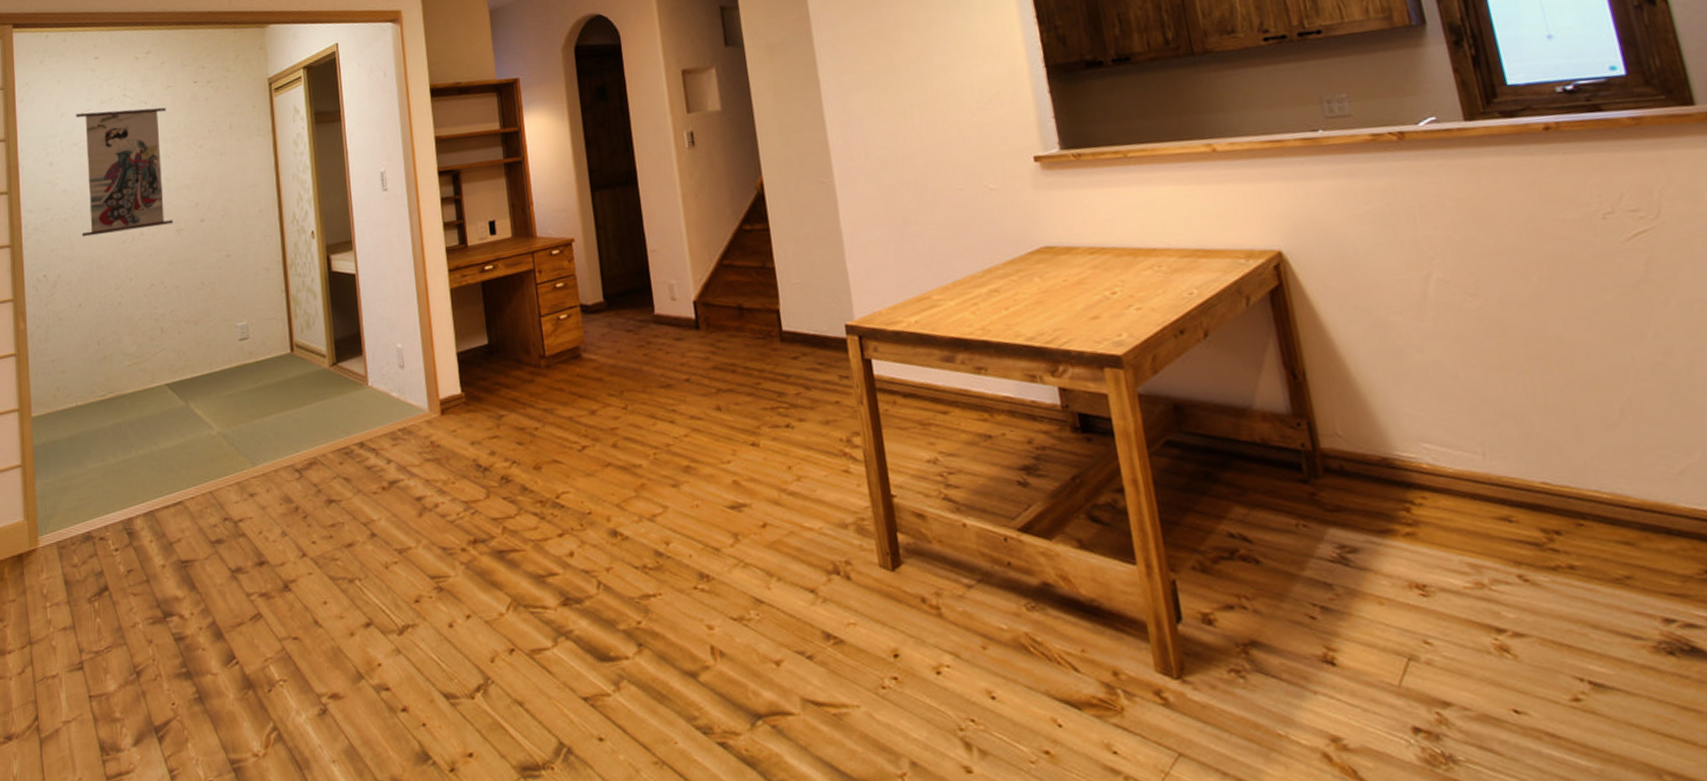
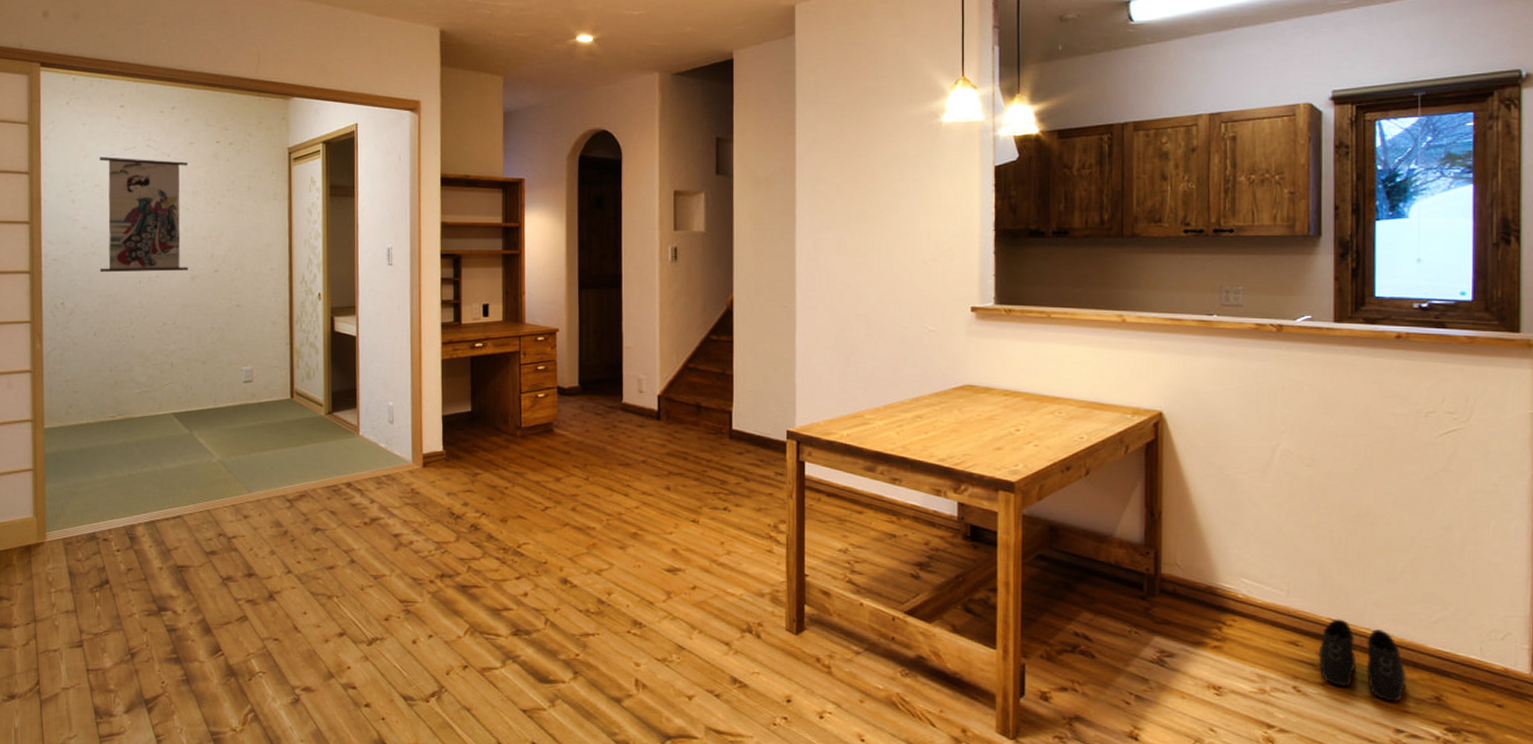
boots: none [1538,481,1664,584] -> present [1318,618,1406,703]

